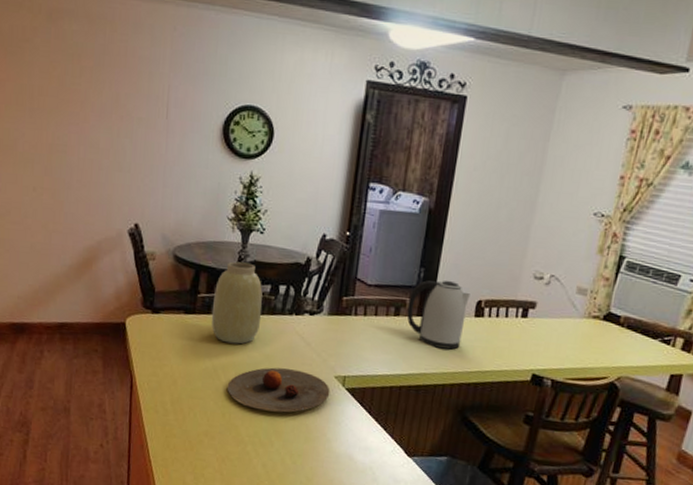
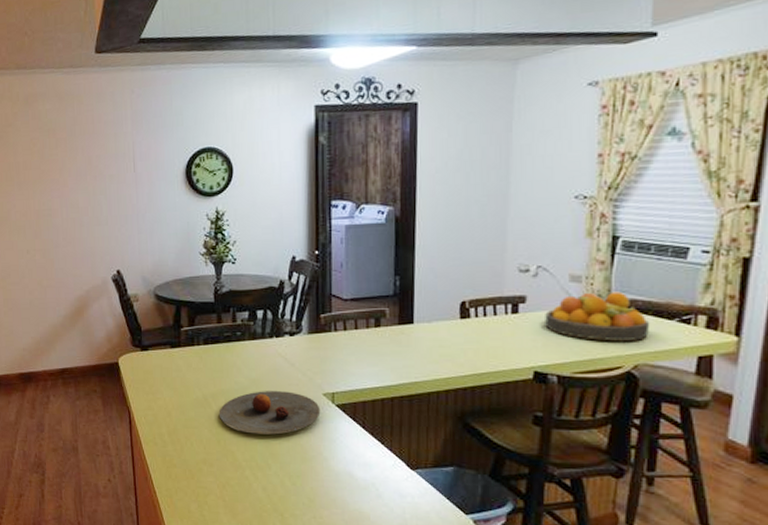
vase: present [211,261,263,345] -> none [195,293,244,372]
kettle: present [407,280,470,350] -> none [387,285,452,355]
fruit bowl: none [549,306,638,355] -> present [545,291,650,342]

